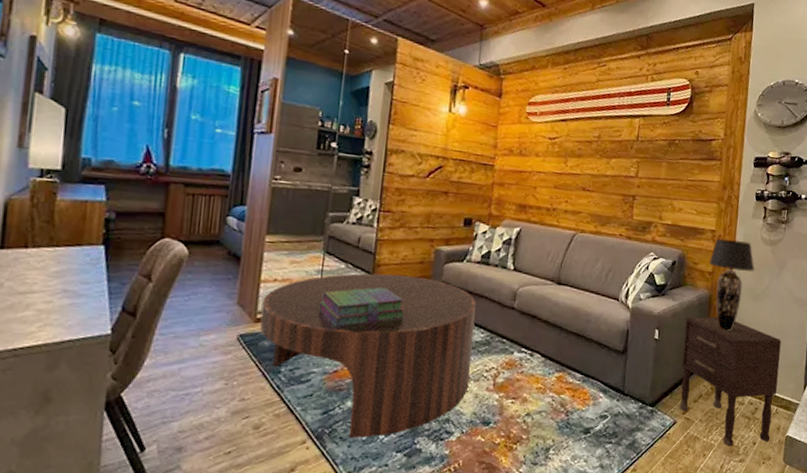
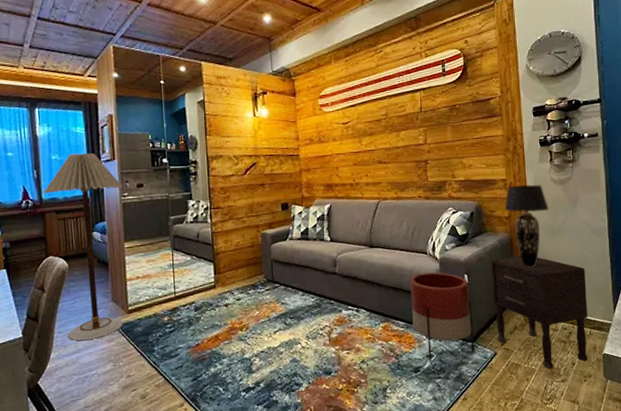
floor lamp: none [171,117,276,349] -> present [42,153,124,341]
coffee table: present [260,273,476,438] -> none [131,258,309,397]
stack of books: present [319,287,406,327] -> none [175,271,246,309]
planter: none [590,321,658,424] -> present [410,272,475,362]

